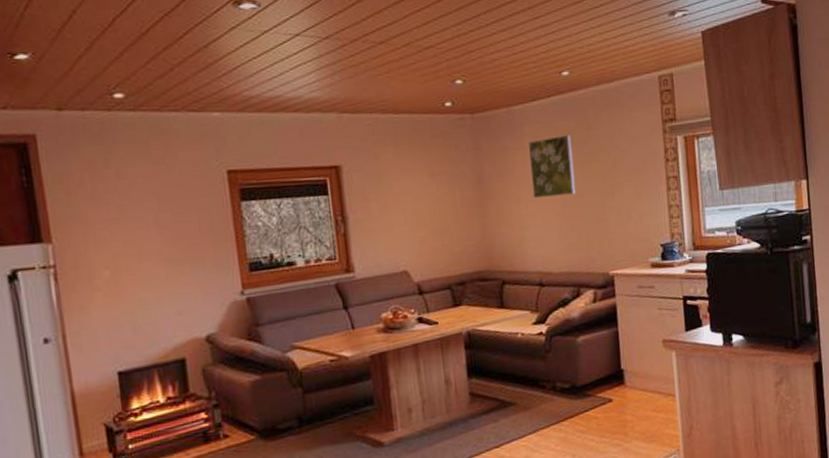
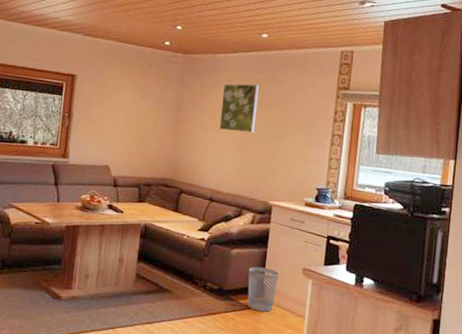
wastebasket: none [600,349,638,402] -> present [247,266,280,312]

